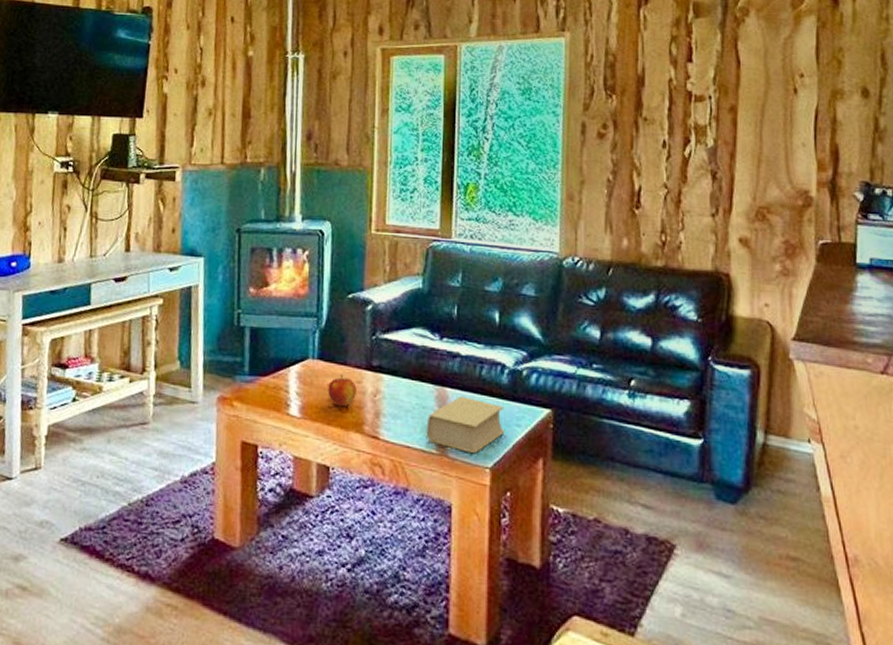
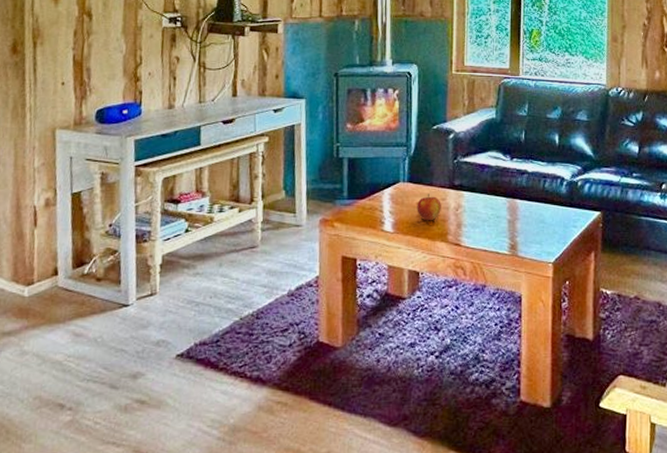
book: present [426,395,505,454] -> none [500,205,564,252]

